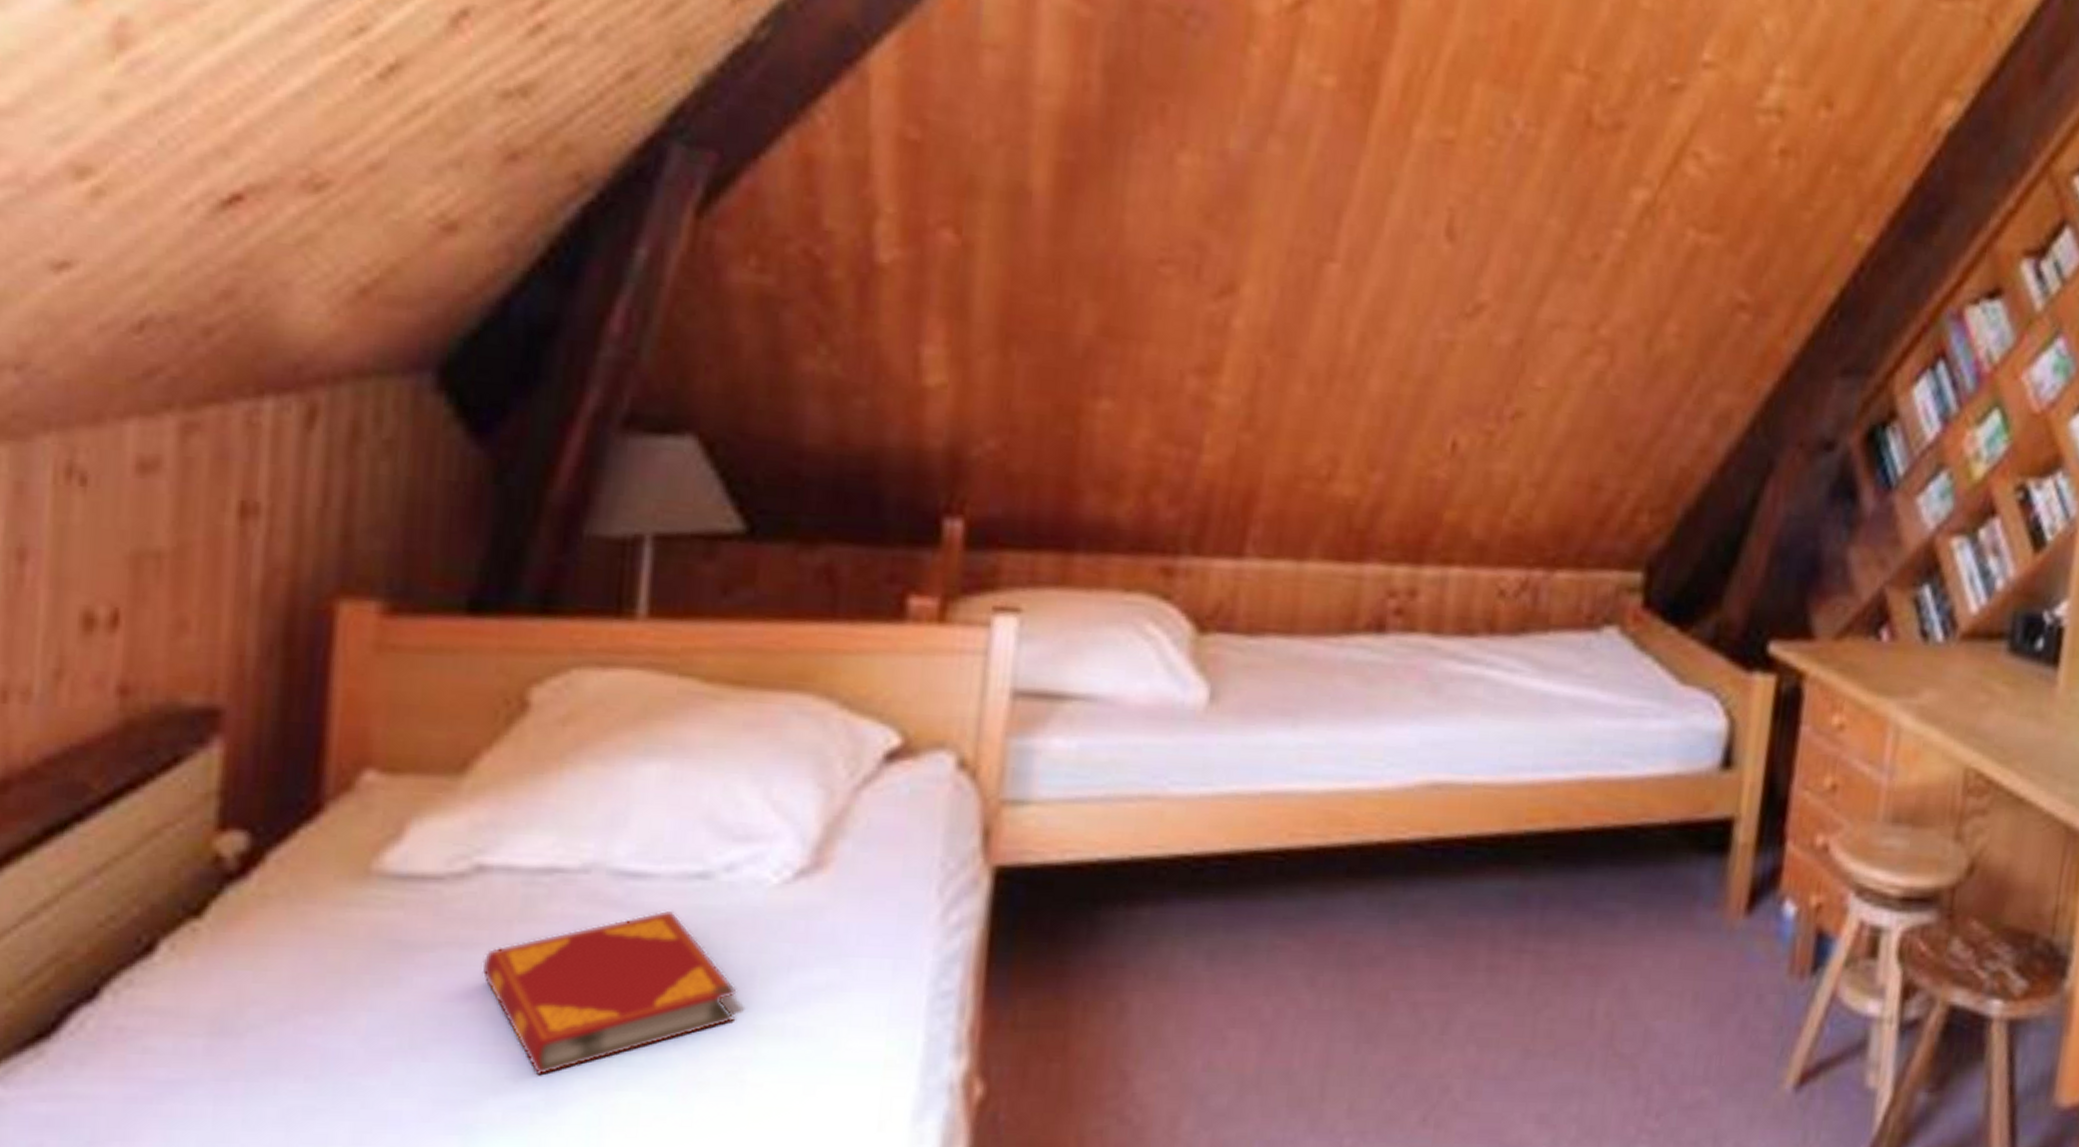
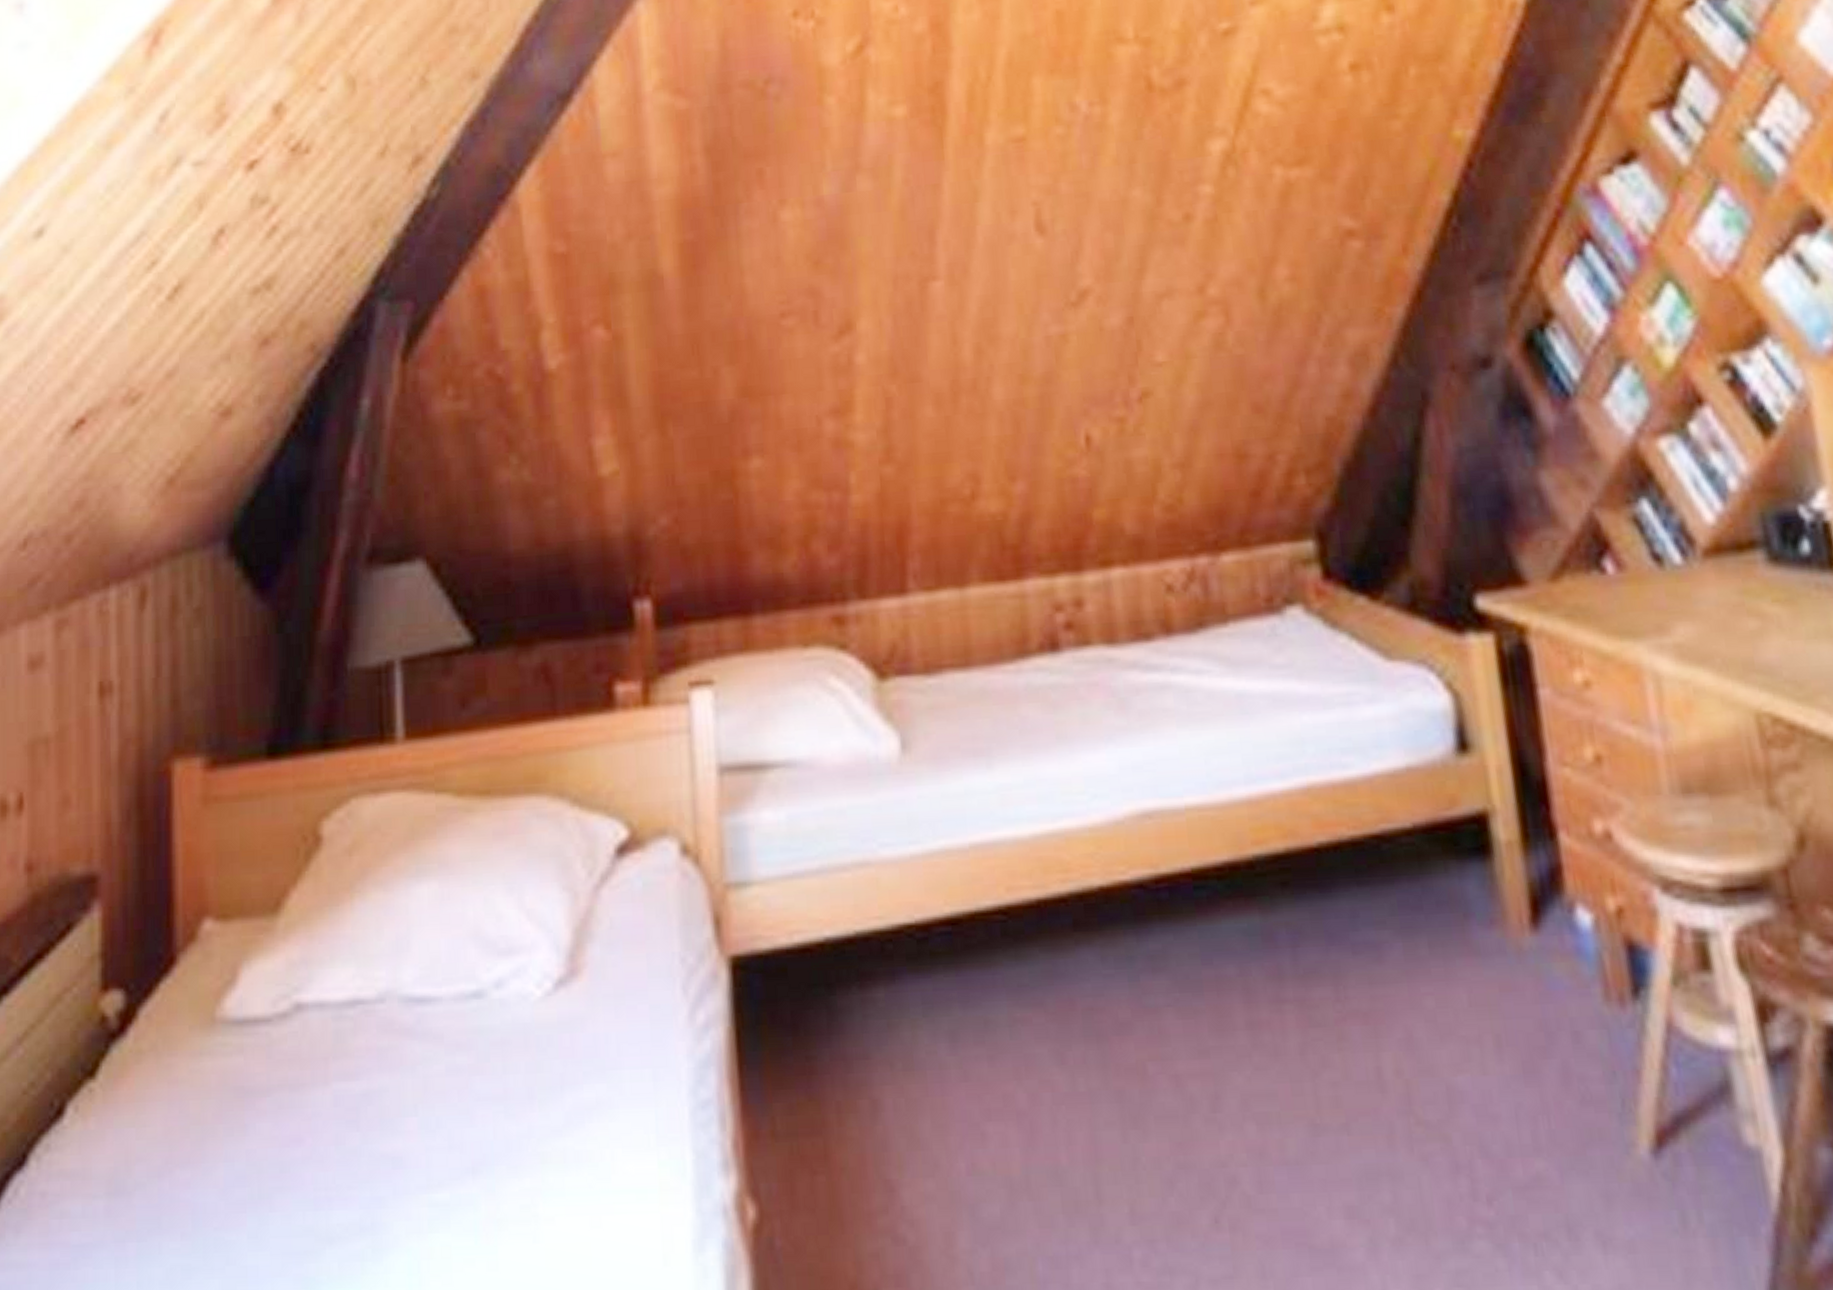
hardback book: present [481,910,737,1074] -> none [308,1034,523,1219]

